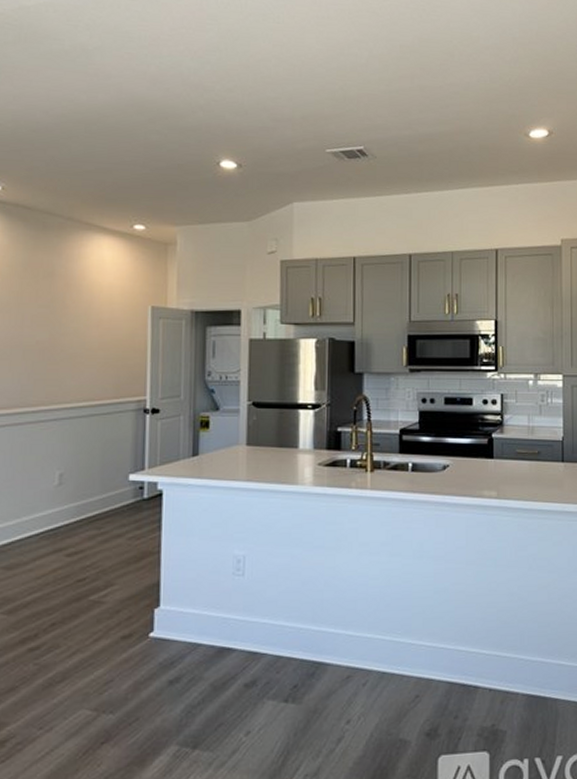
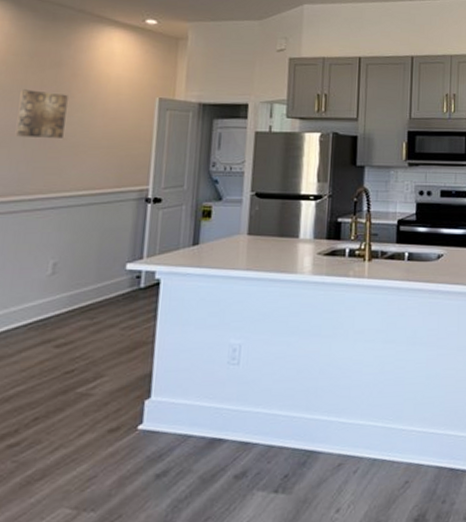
wall art: none [15,301,63,350] -> present [15,89,68,138]

